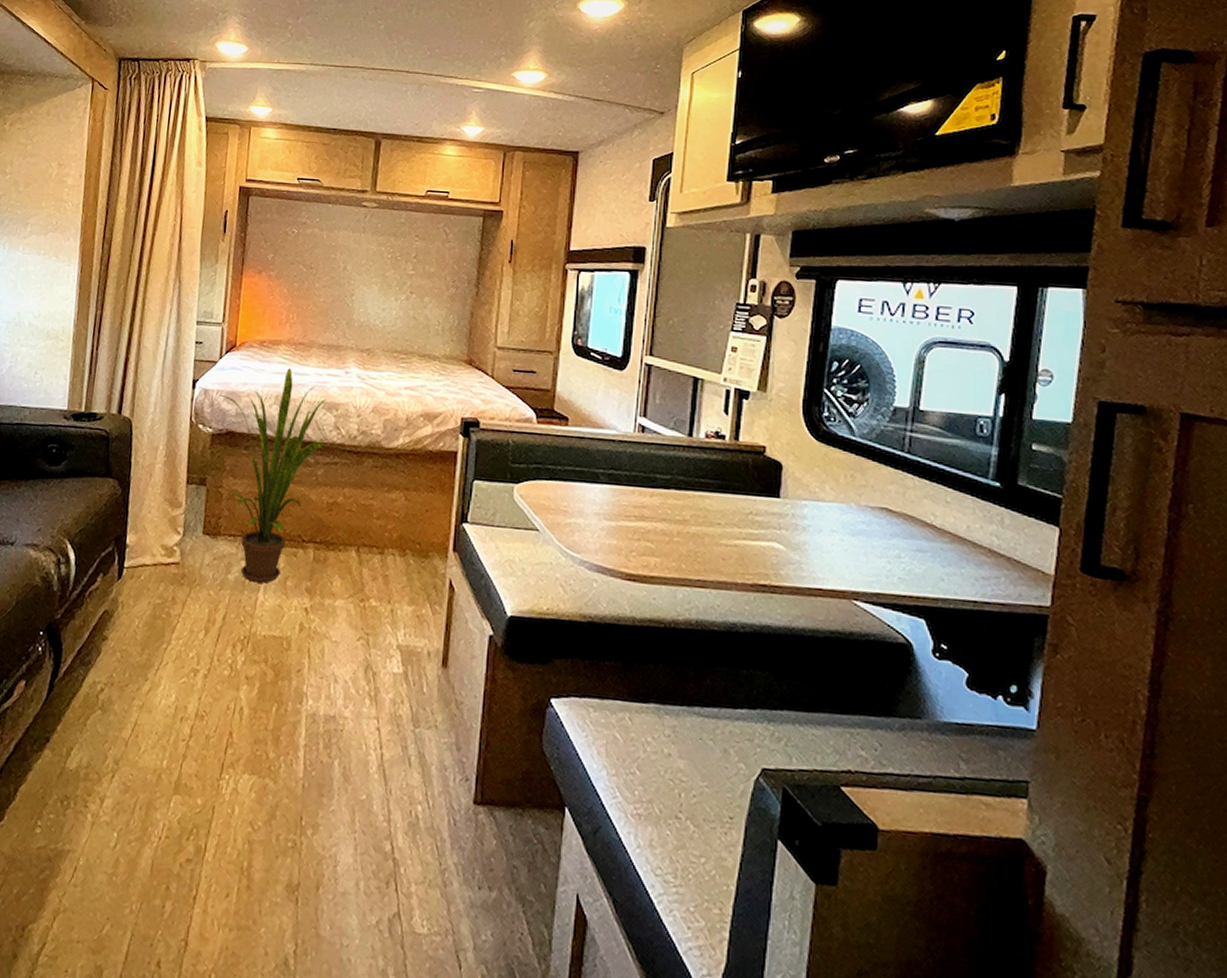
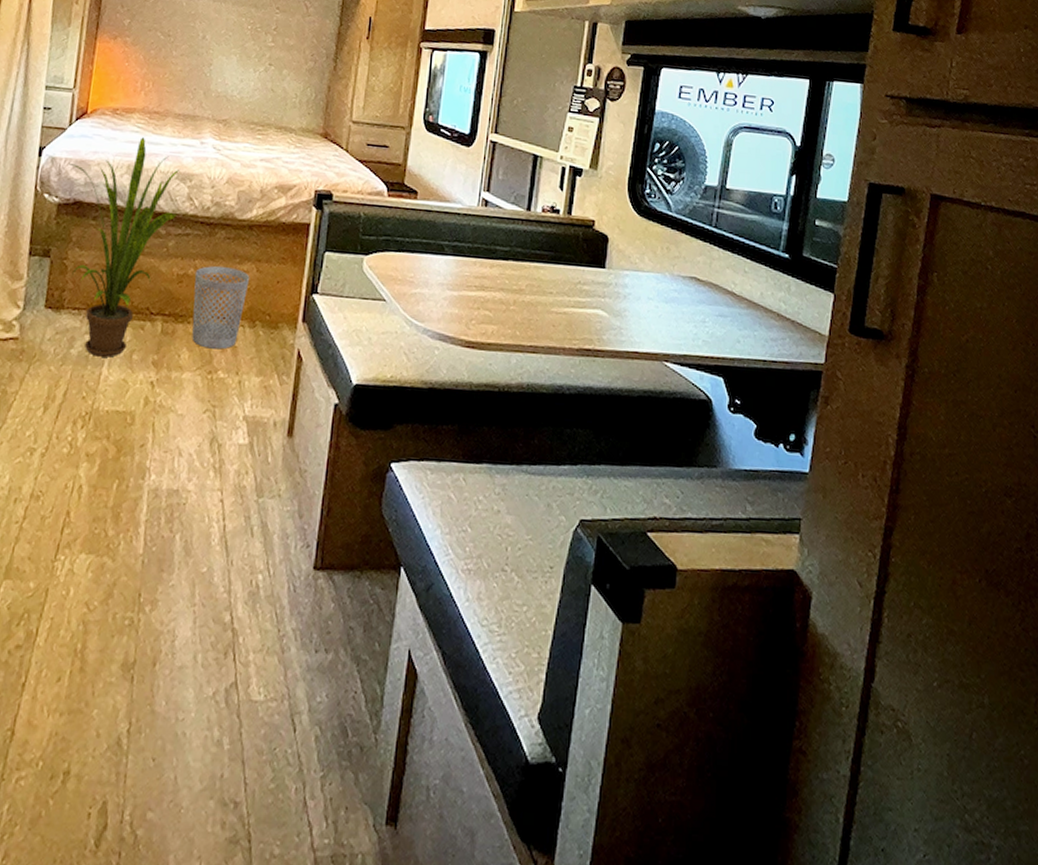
wastebasket: none [343,494,399,578] -> present [192,265,250,350]

